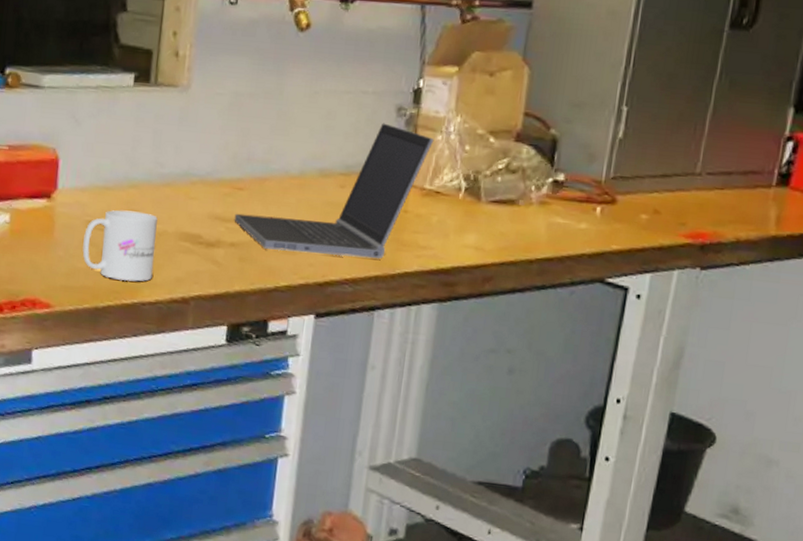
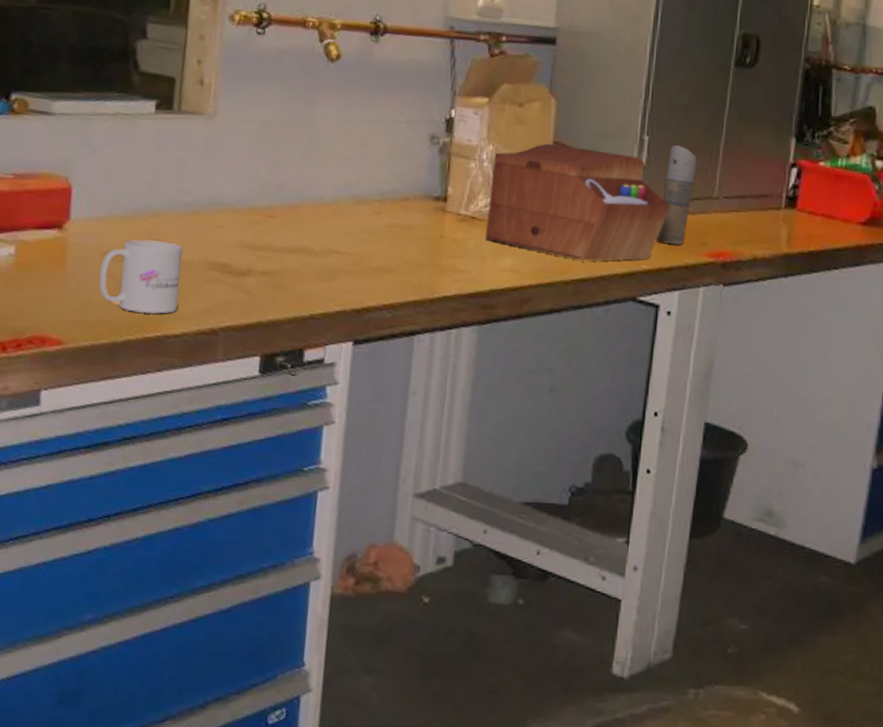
laptop computer: present [234,123,435,259] -> none [265,151,468,284]
sewing box: none [448,114,648,241] -> present [484,143,671,261]
spray can: none [629,116,680,225] -> present [656,145,697,245]

